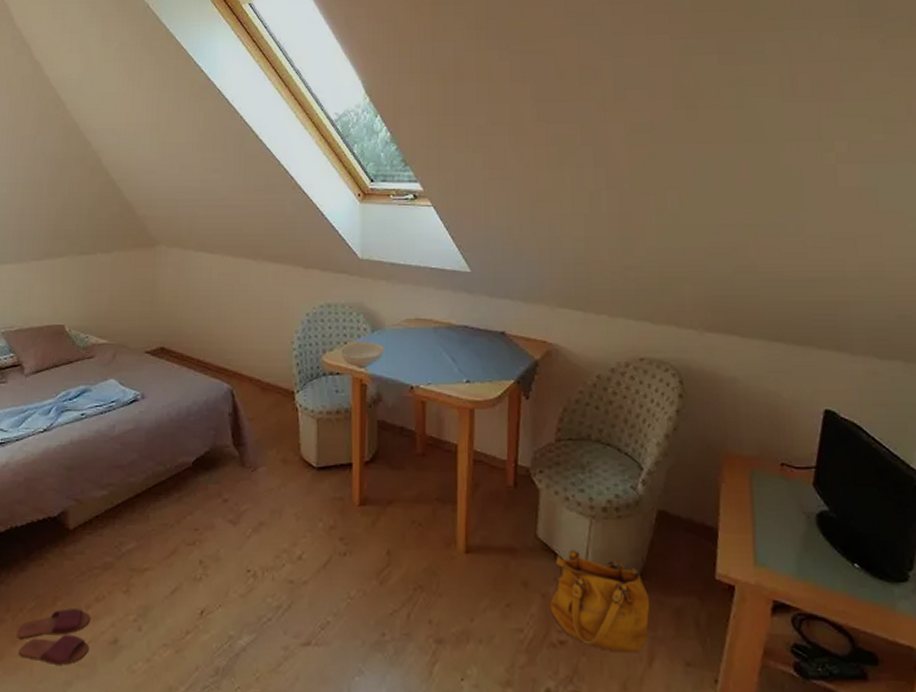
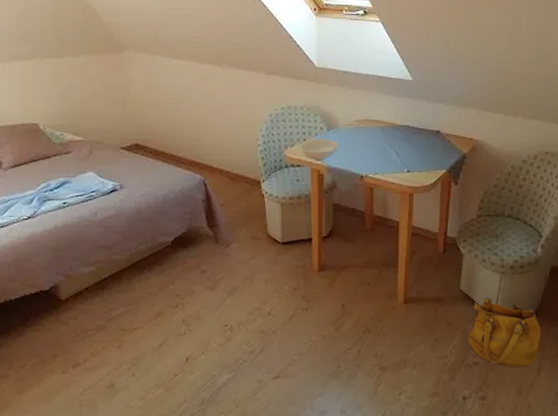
slippers: present [16,608,90,665] -> none [20,363,88,407]

